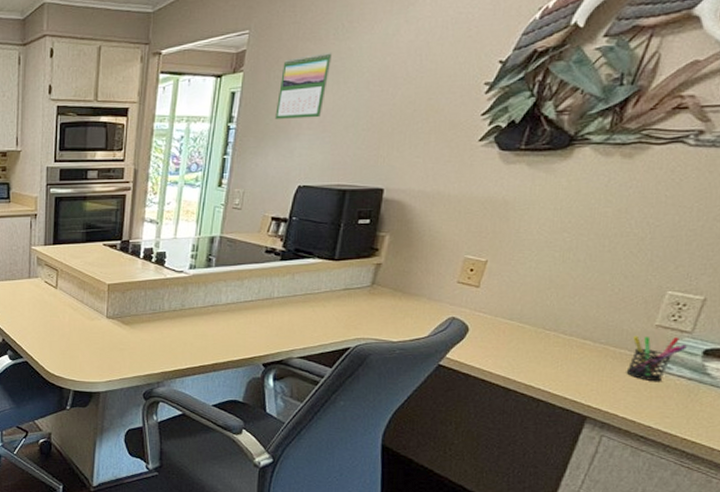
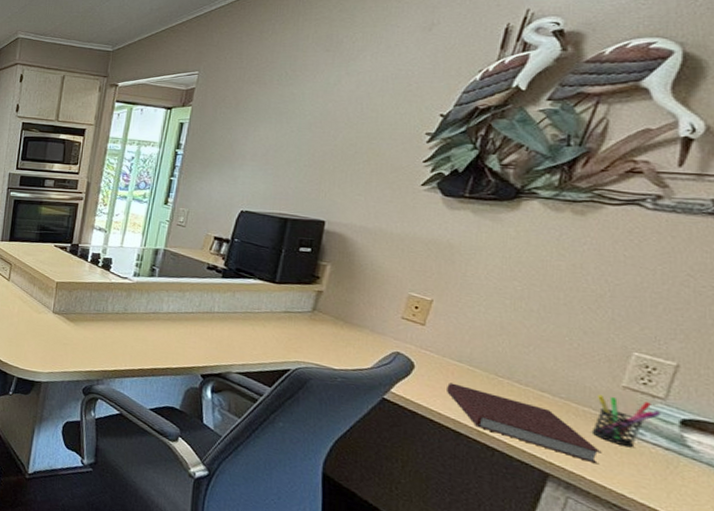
calendar: present [275,51,332,119] -> none [220,95,275,152]
notebook: none [498,341,634,402] -> present [447,383,602,465]

